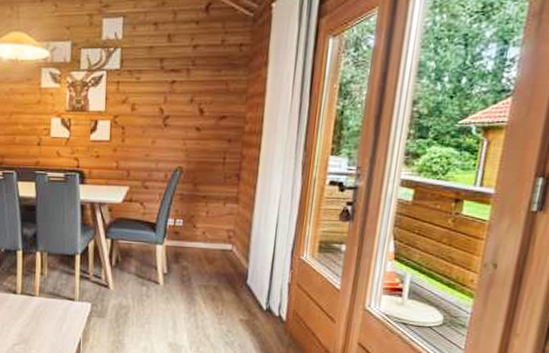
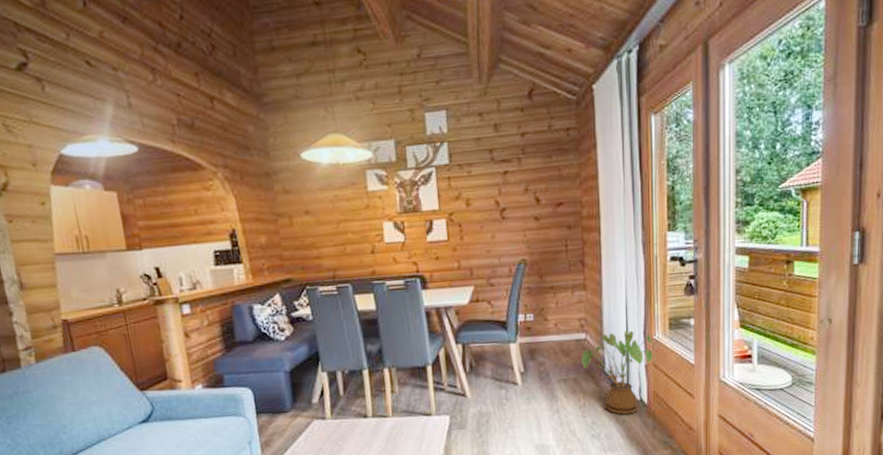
house plant: none [224,247,302,328] -> present [581,330,656,415]

